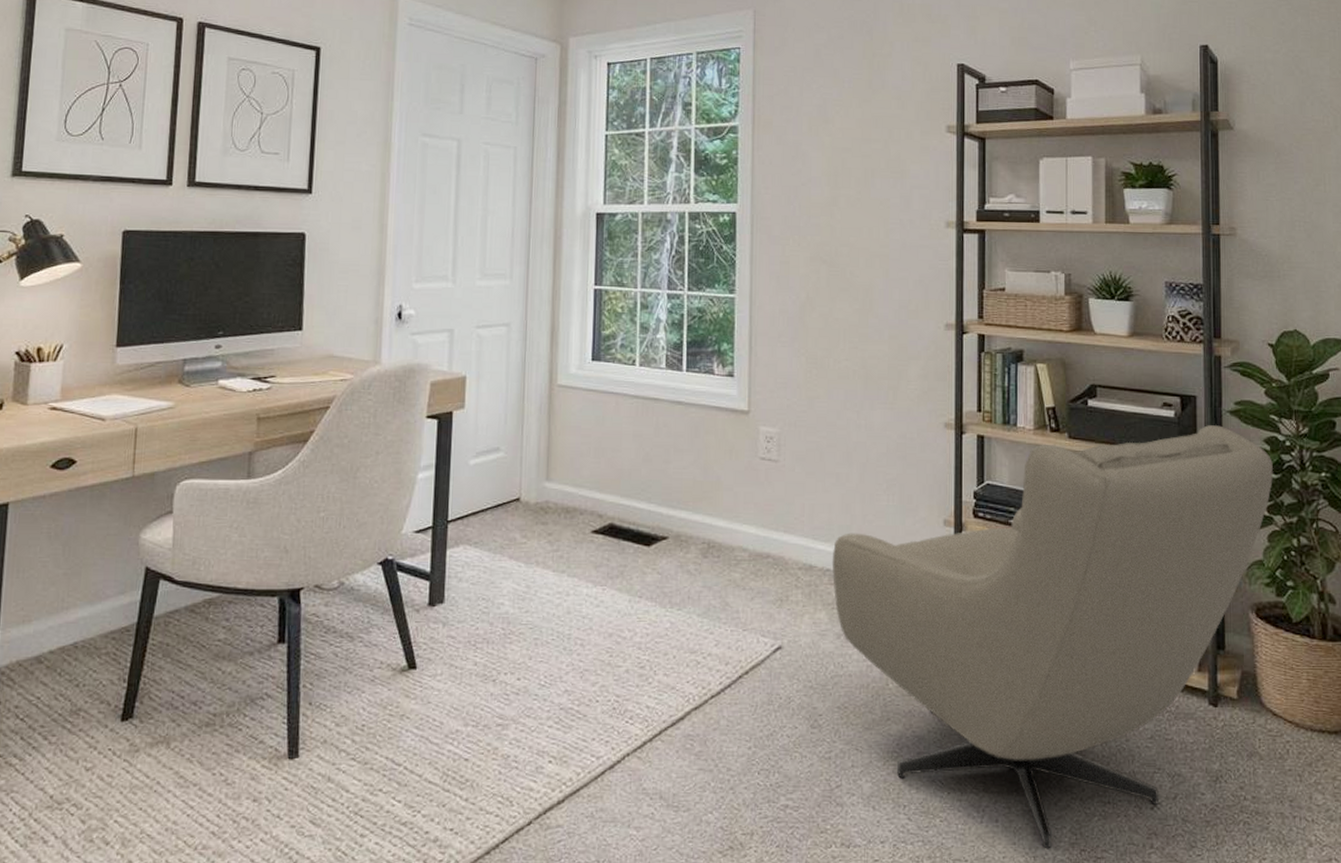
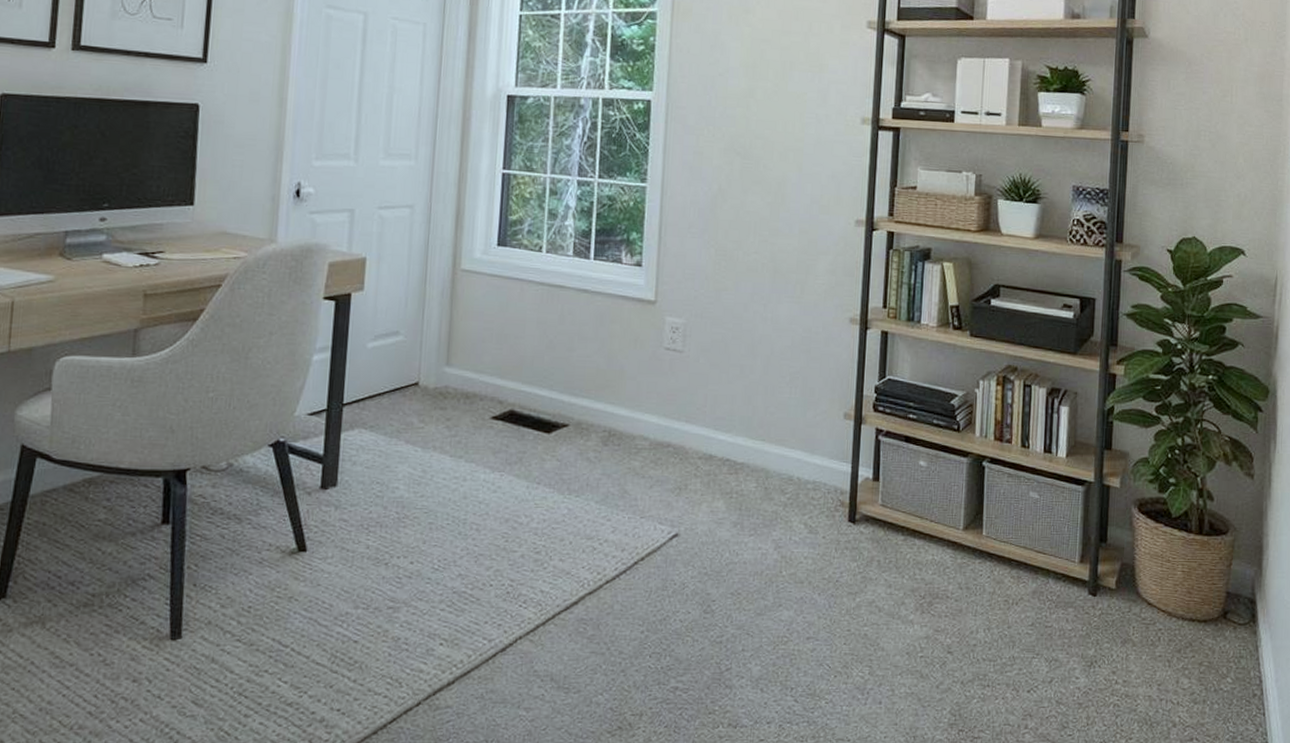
armchair: present [832,425,1274,849] -> none [731,327,1165,730]

